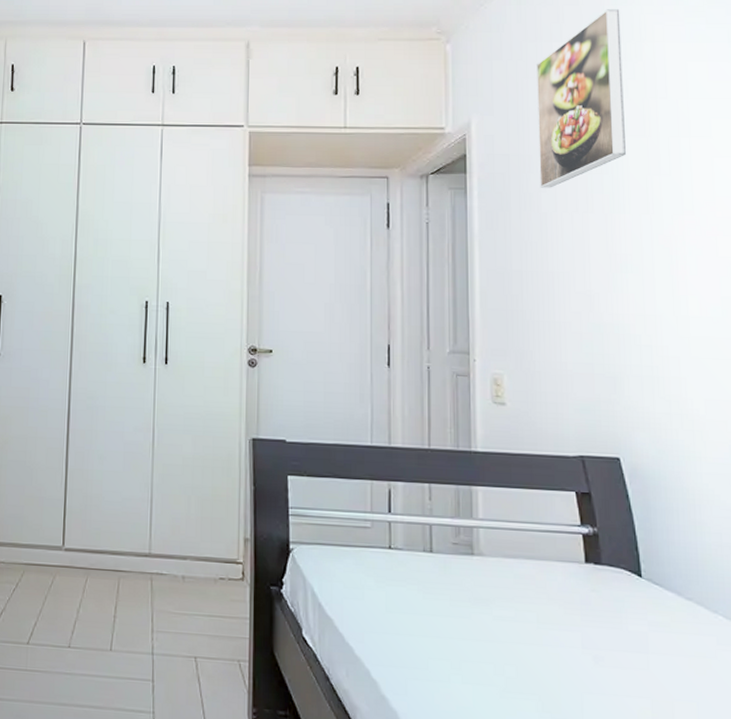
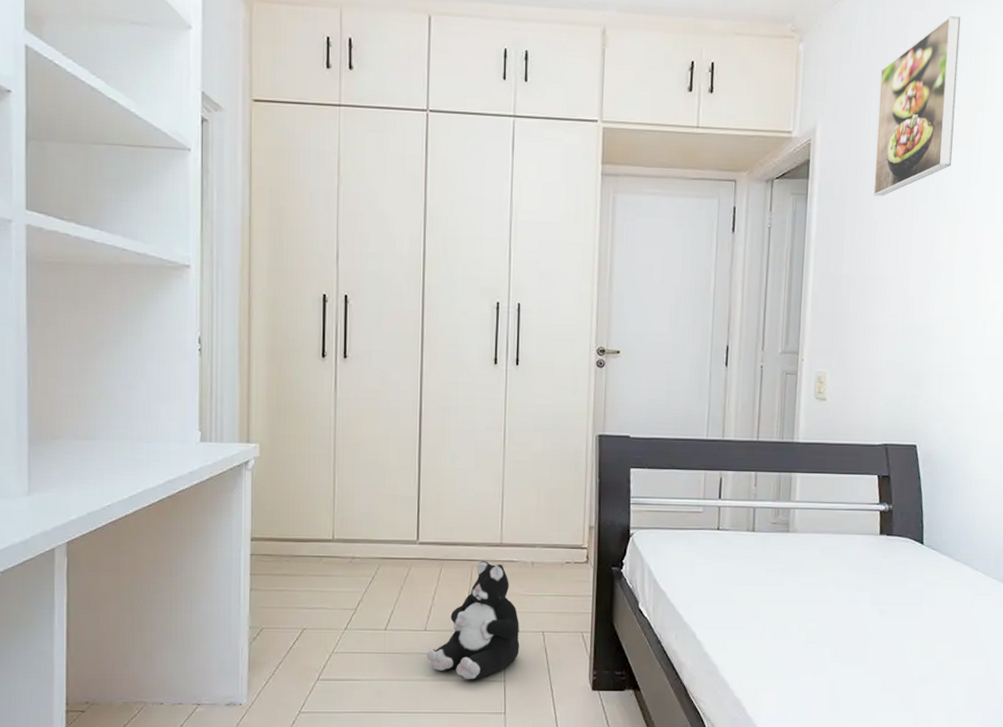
plush toy: none [70,572,170,709] -> present [427,561,520,680]

